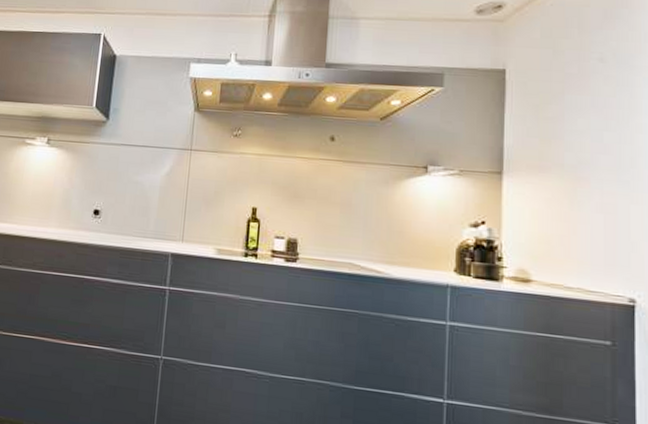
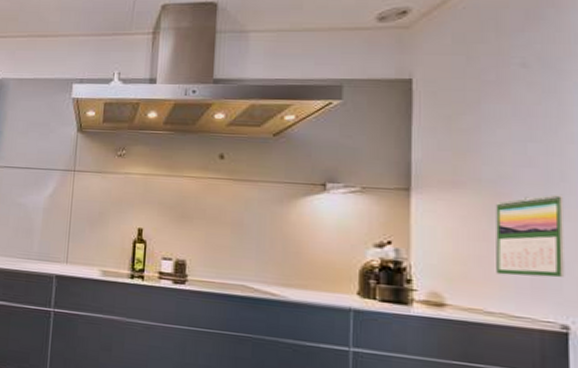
calendar: none [575,179,633,256] -> present [496,194,565,278]

